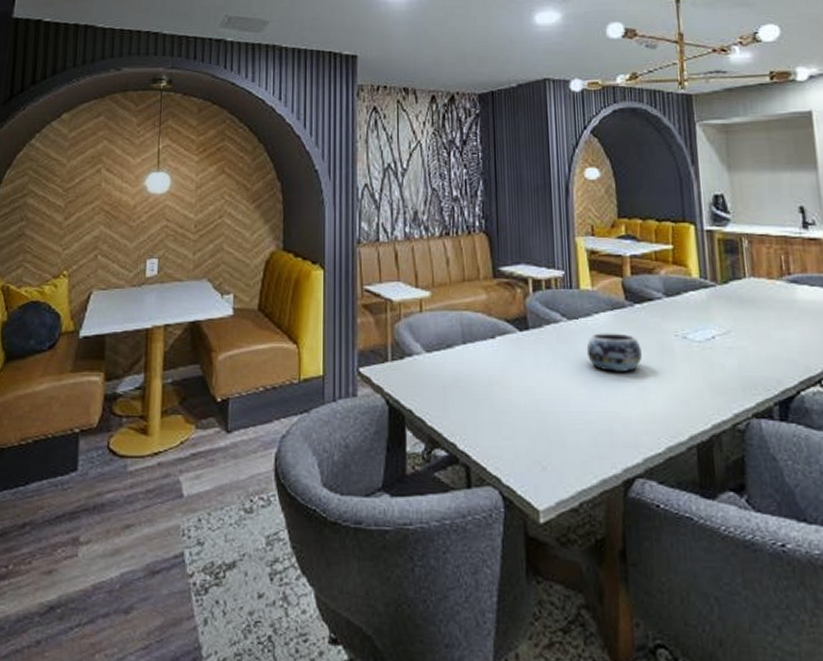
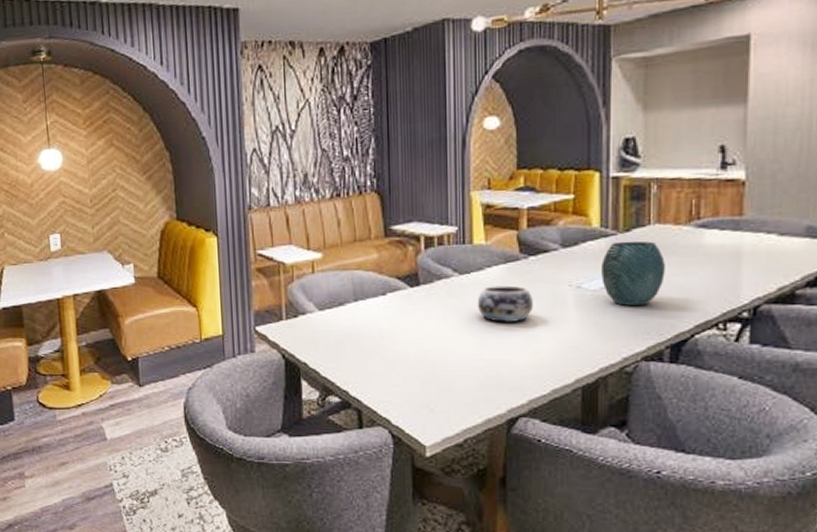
vase: none [704,293,765,358] -> present [602,241,665,306]

